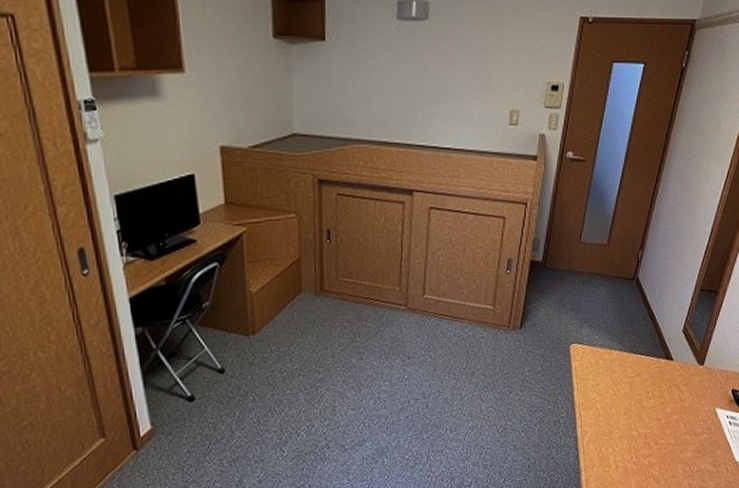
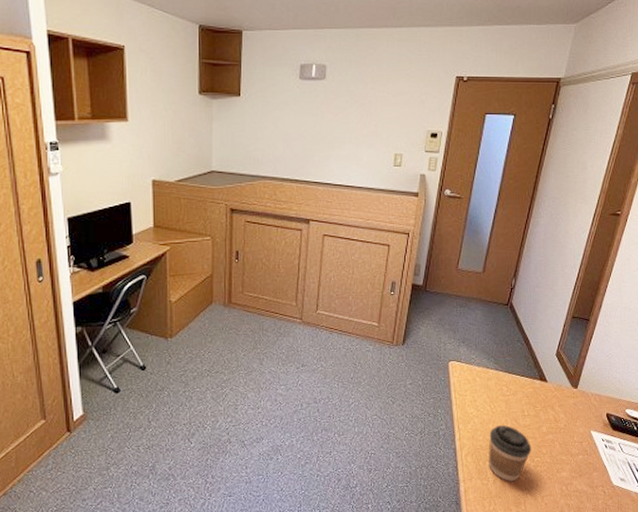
coffee cup: none [611,408,655,467] -> present [489,424,532,481]

